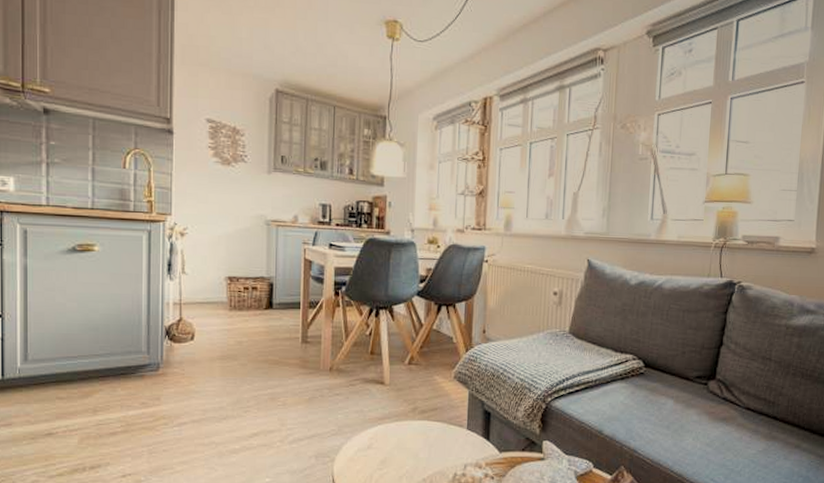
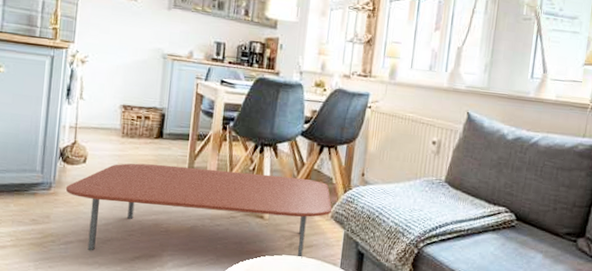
coffee table: none [174,336,455,431] -> present [65,163,332,259]

